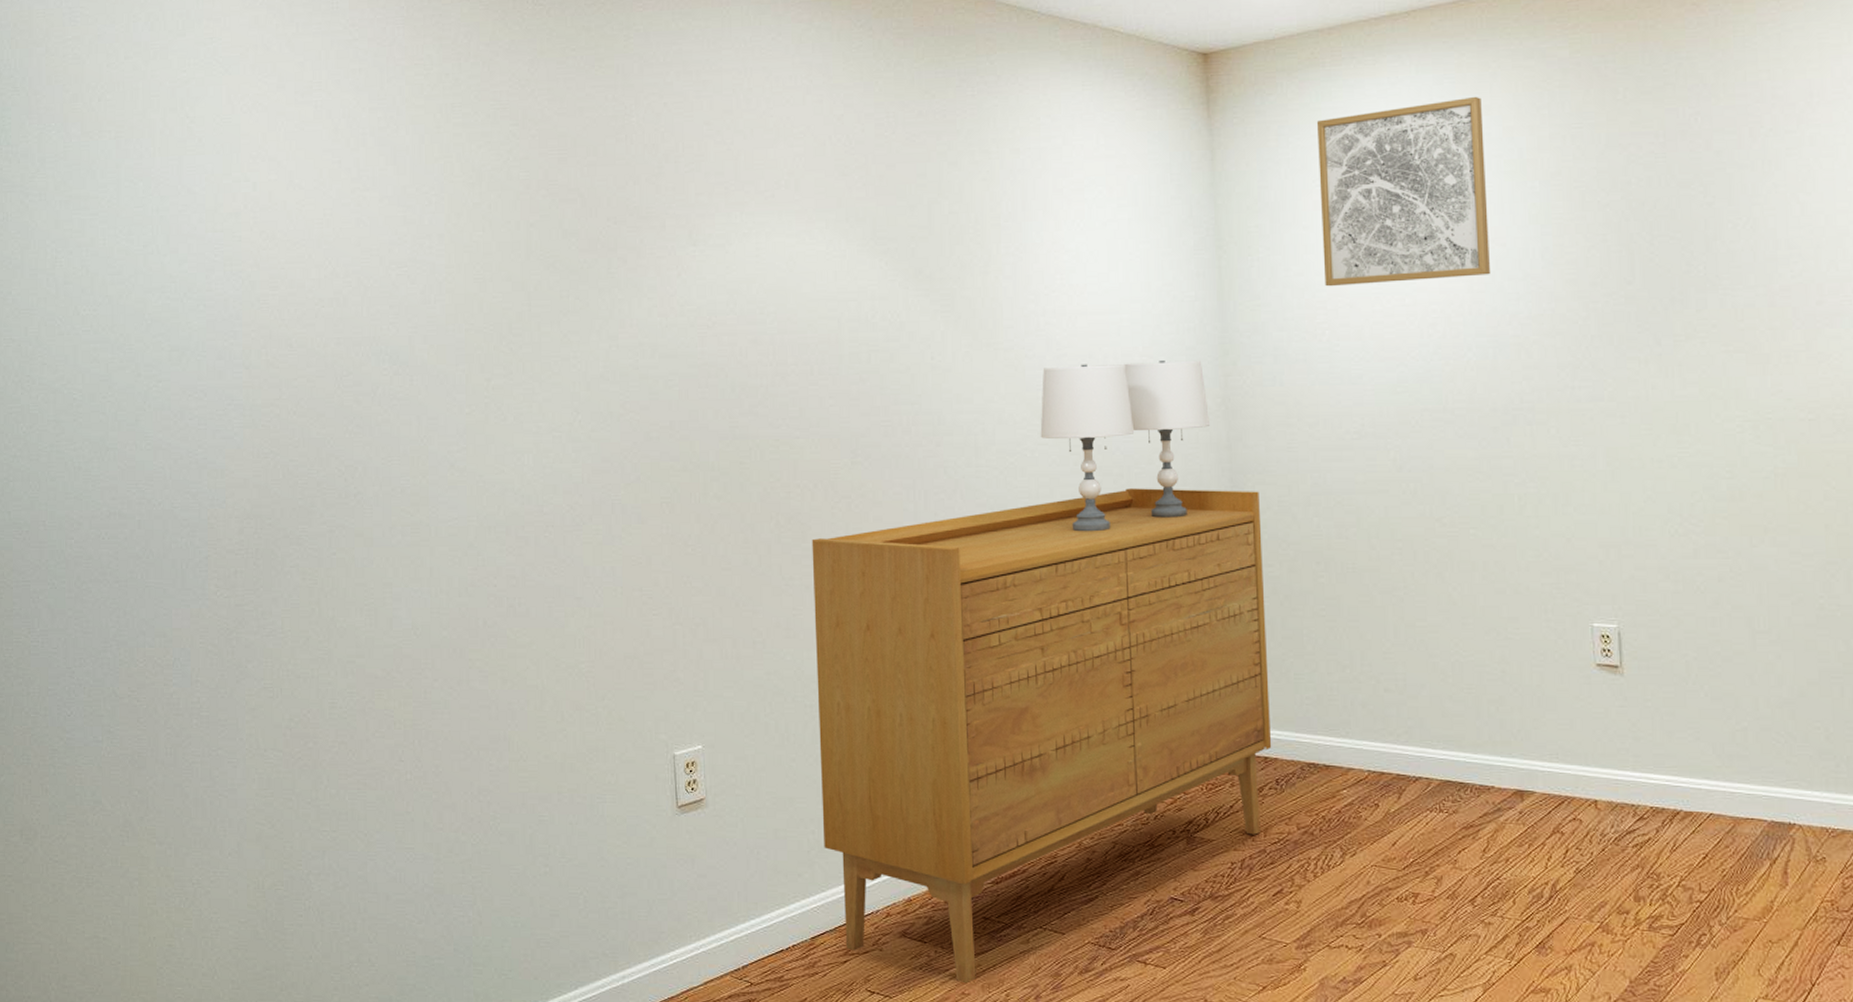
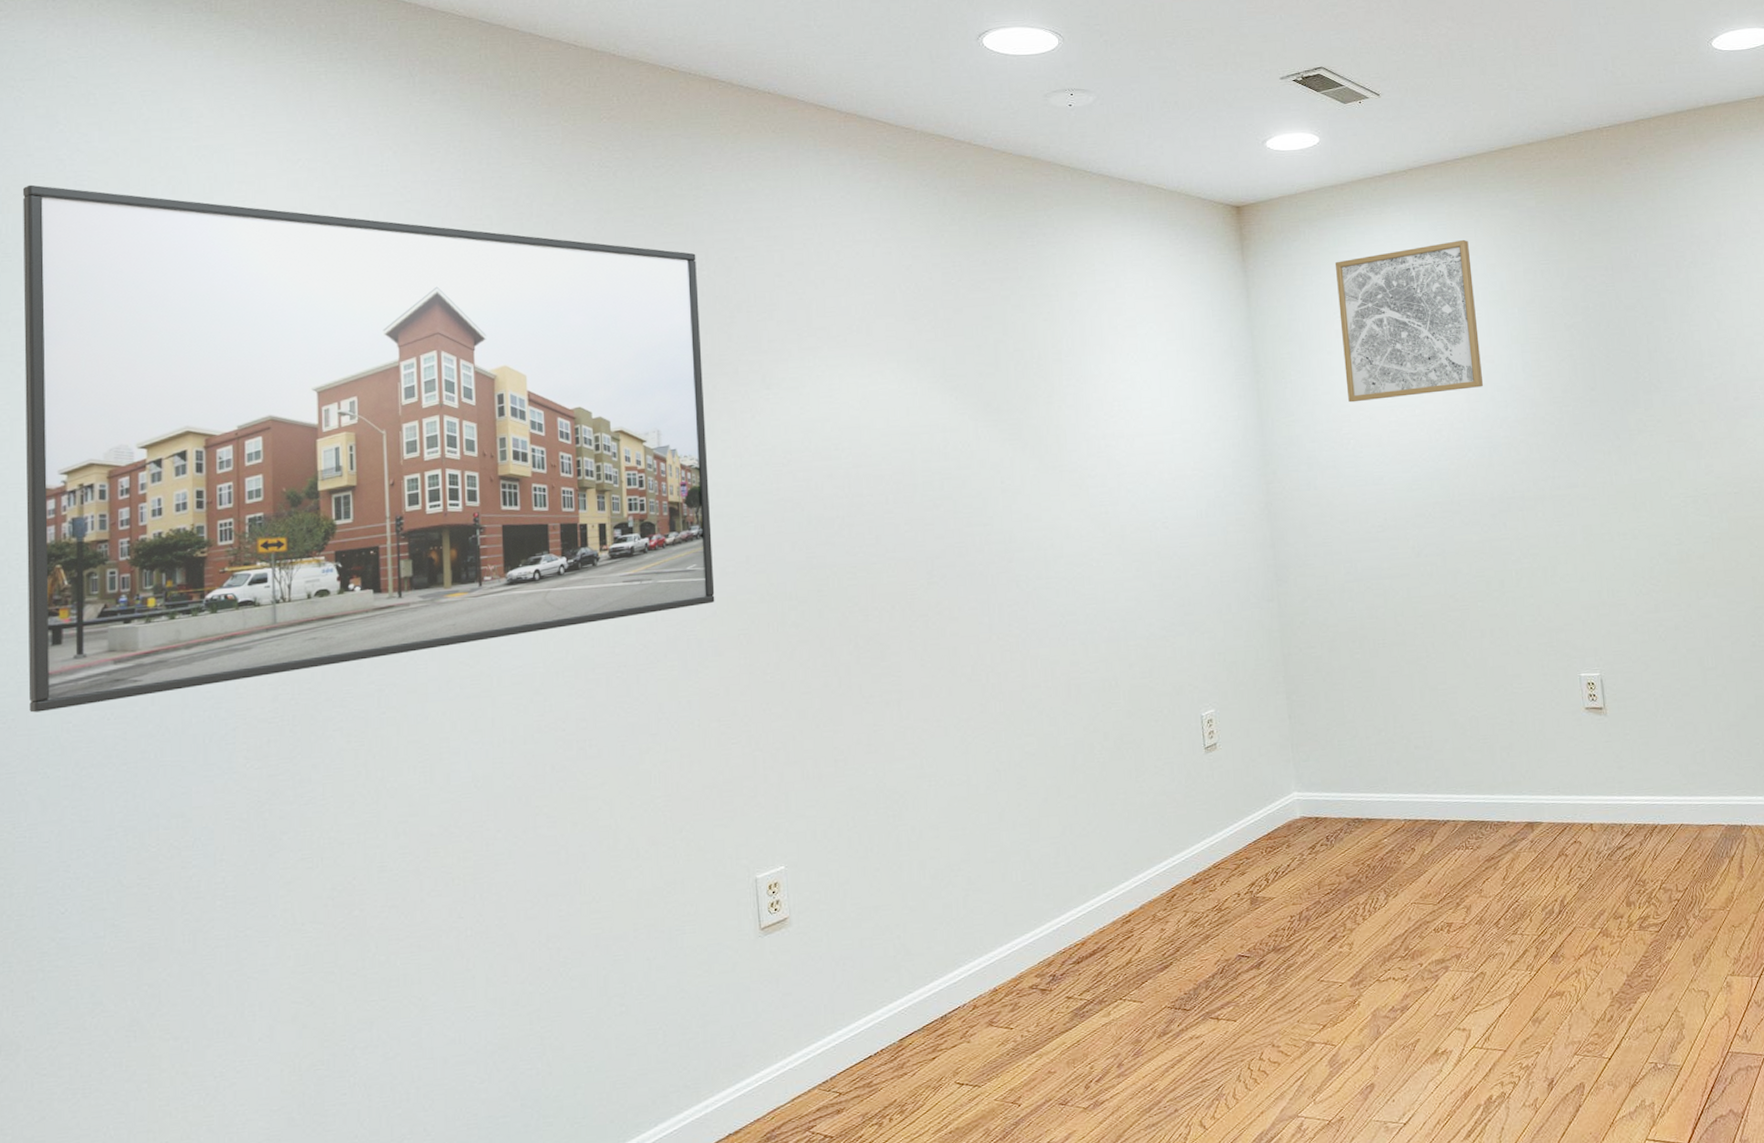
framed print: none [27,20,639,527] -> present [22,184,715,713]
sideboard: present [812,488,1272,984] -> none [891,582,1322,1063]
table lamp: present [1040,360,1209,532] -> none [1104,471,1255,631]

